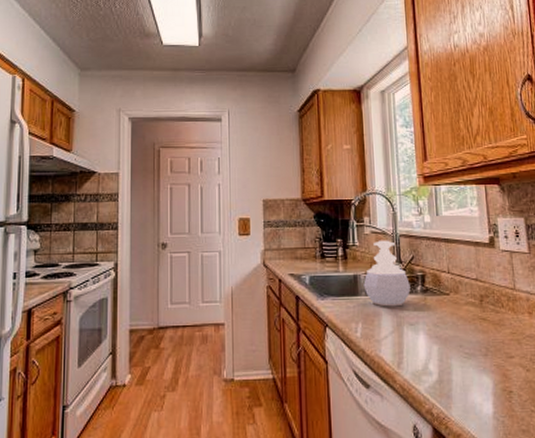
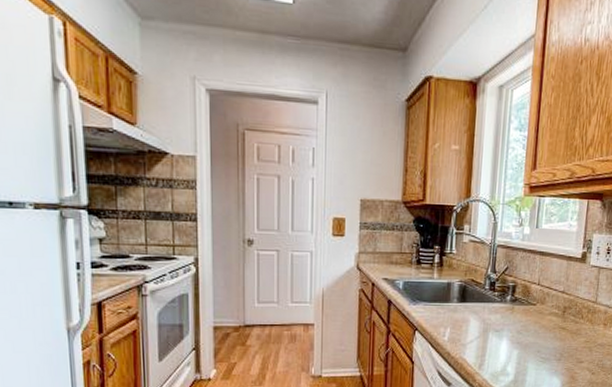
soap dispenser: present [363,240,411,307] -> none [456,249,501,314]

